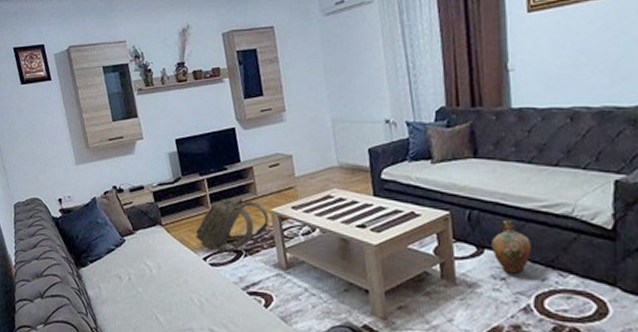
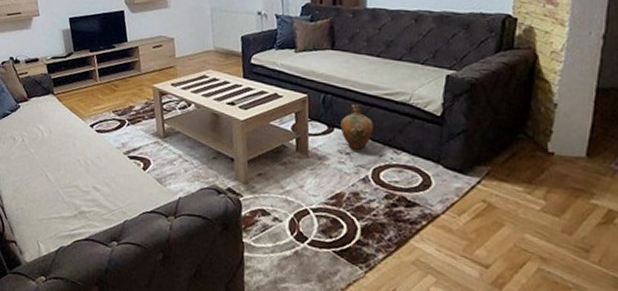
backpack: present [196,198,269,254] -> none [84,73,150,123]

